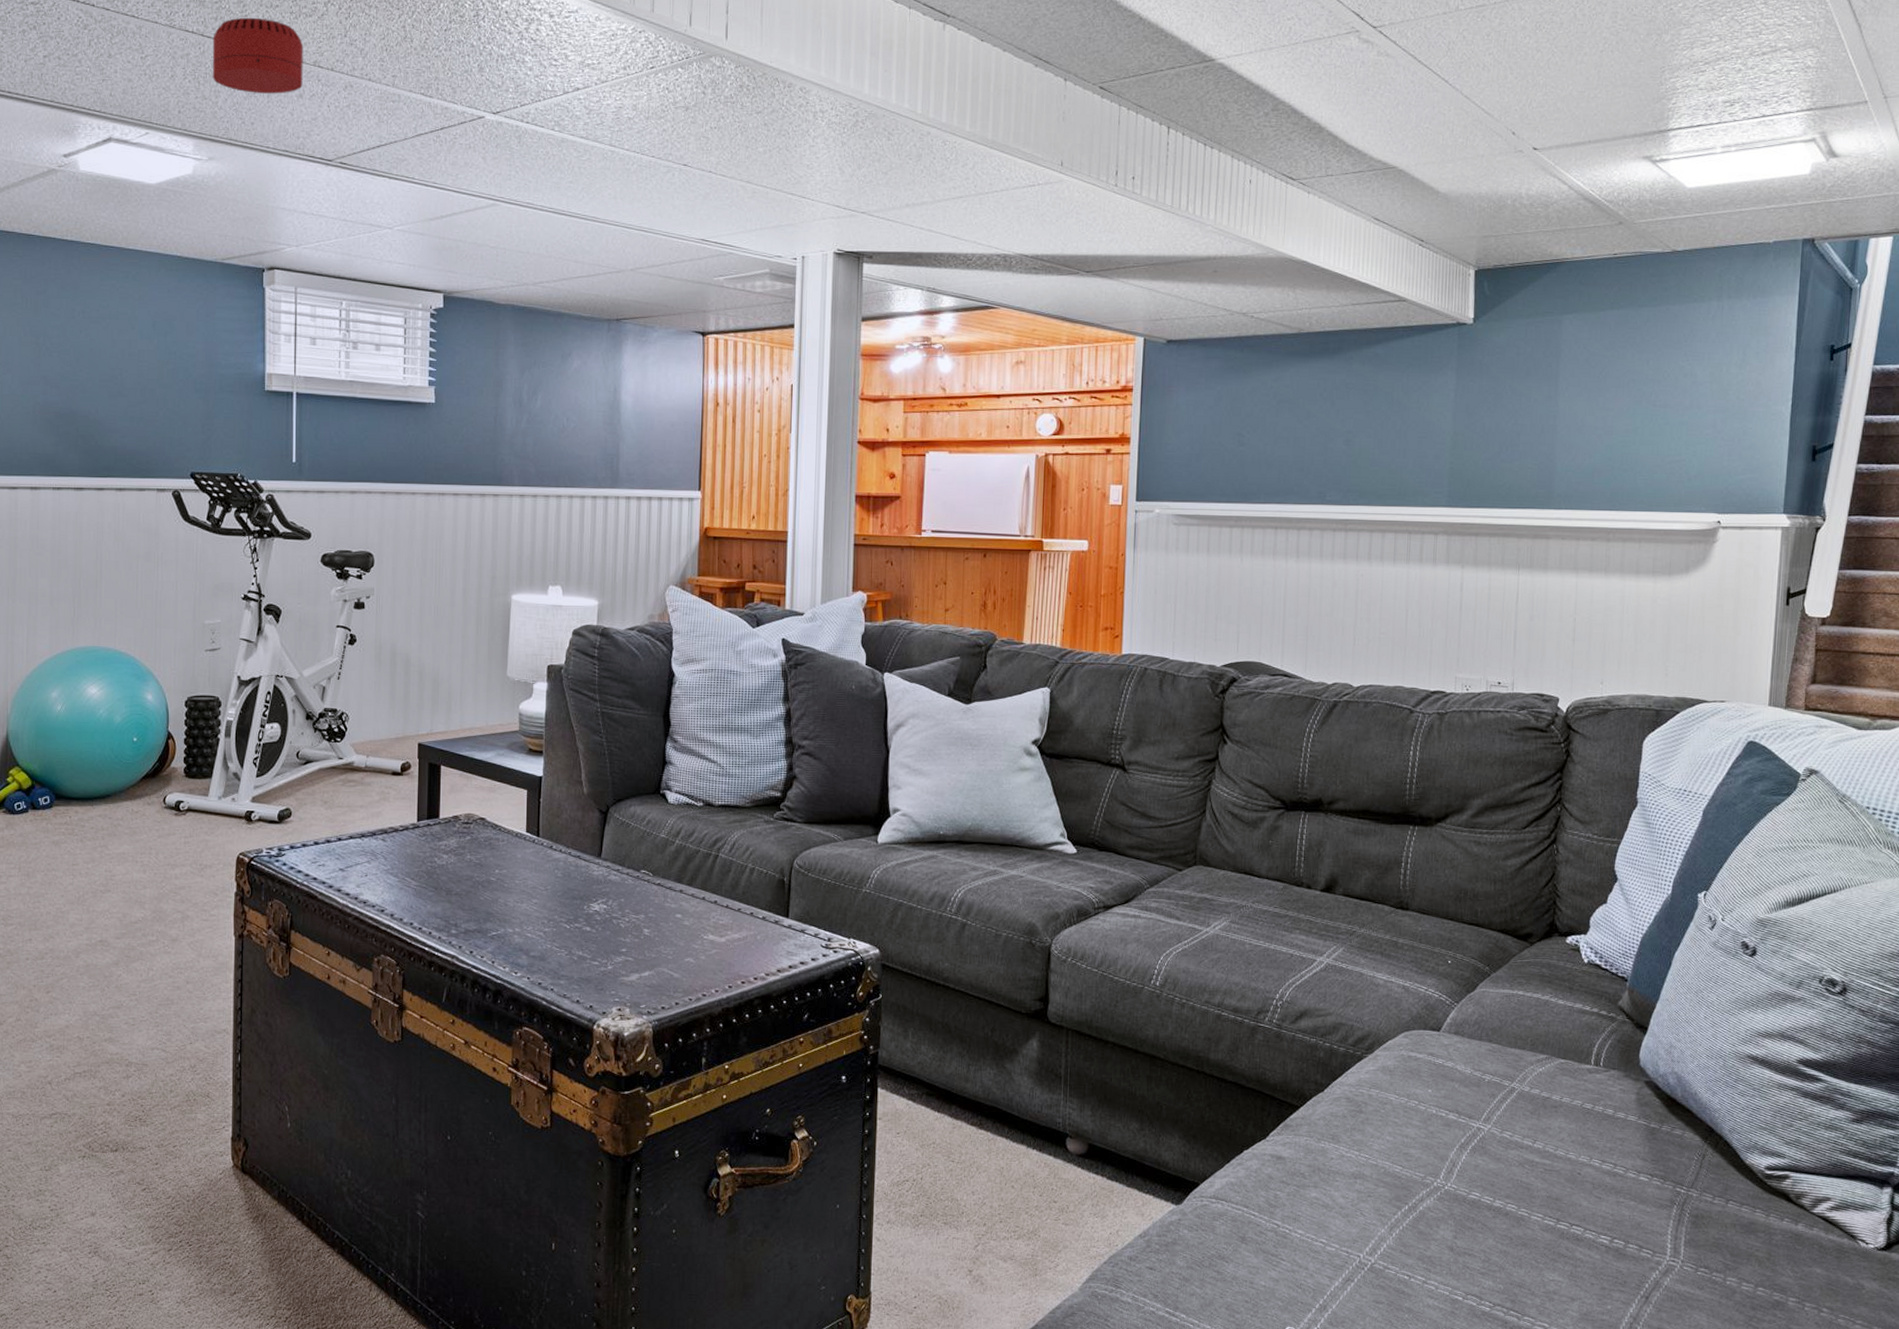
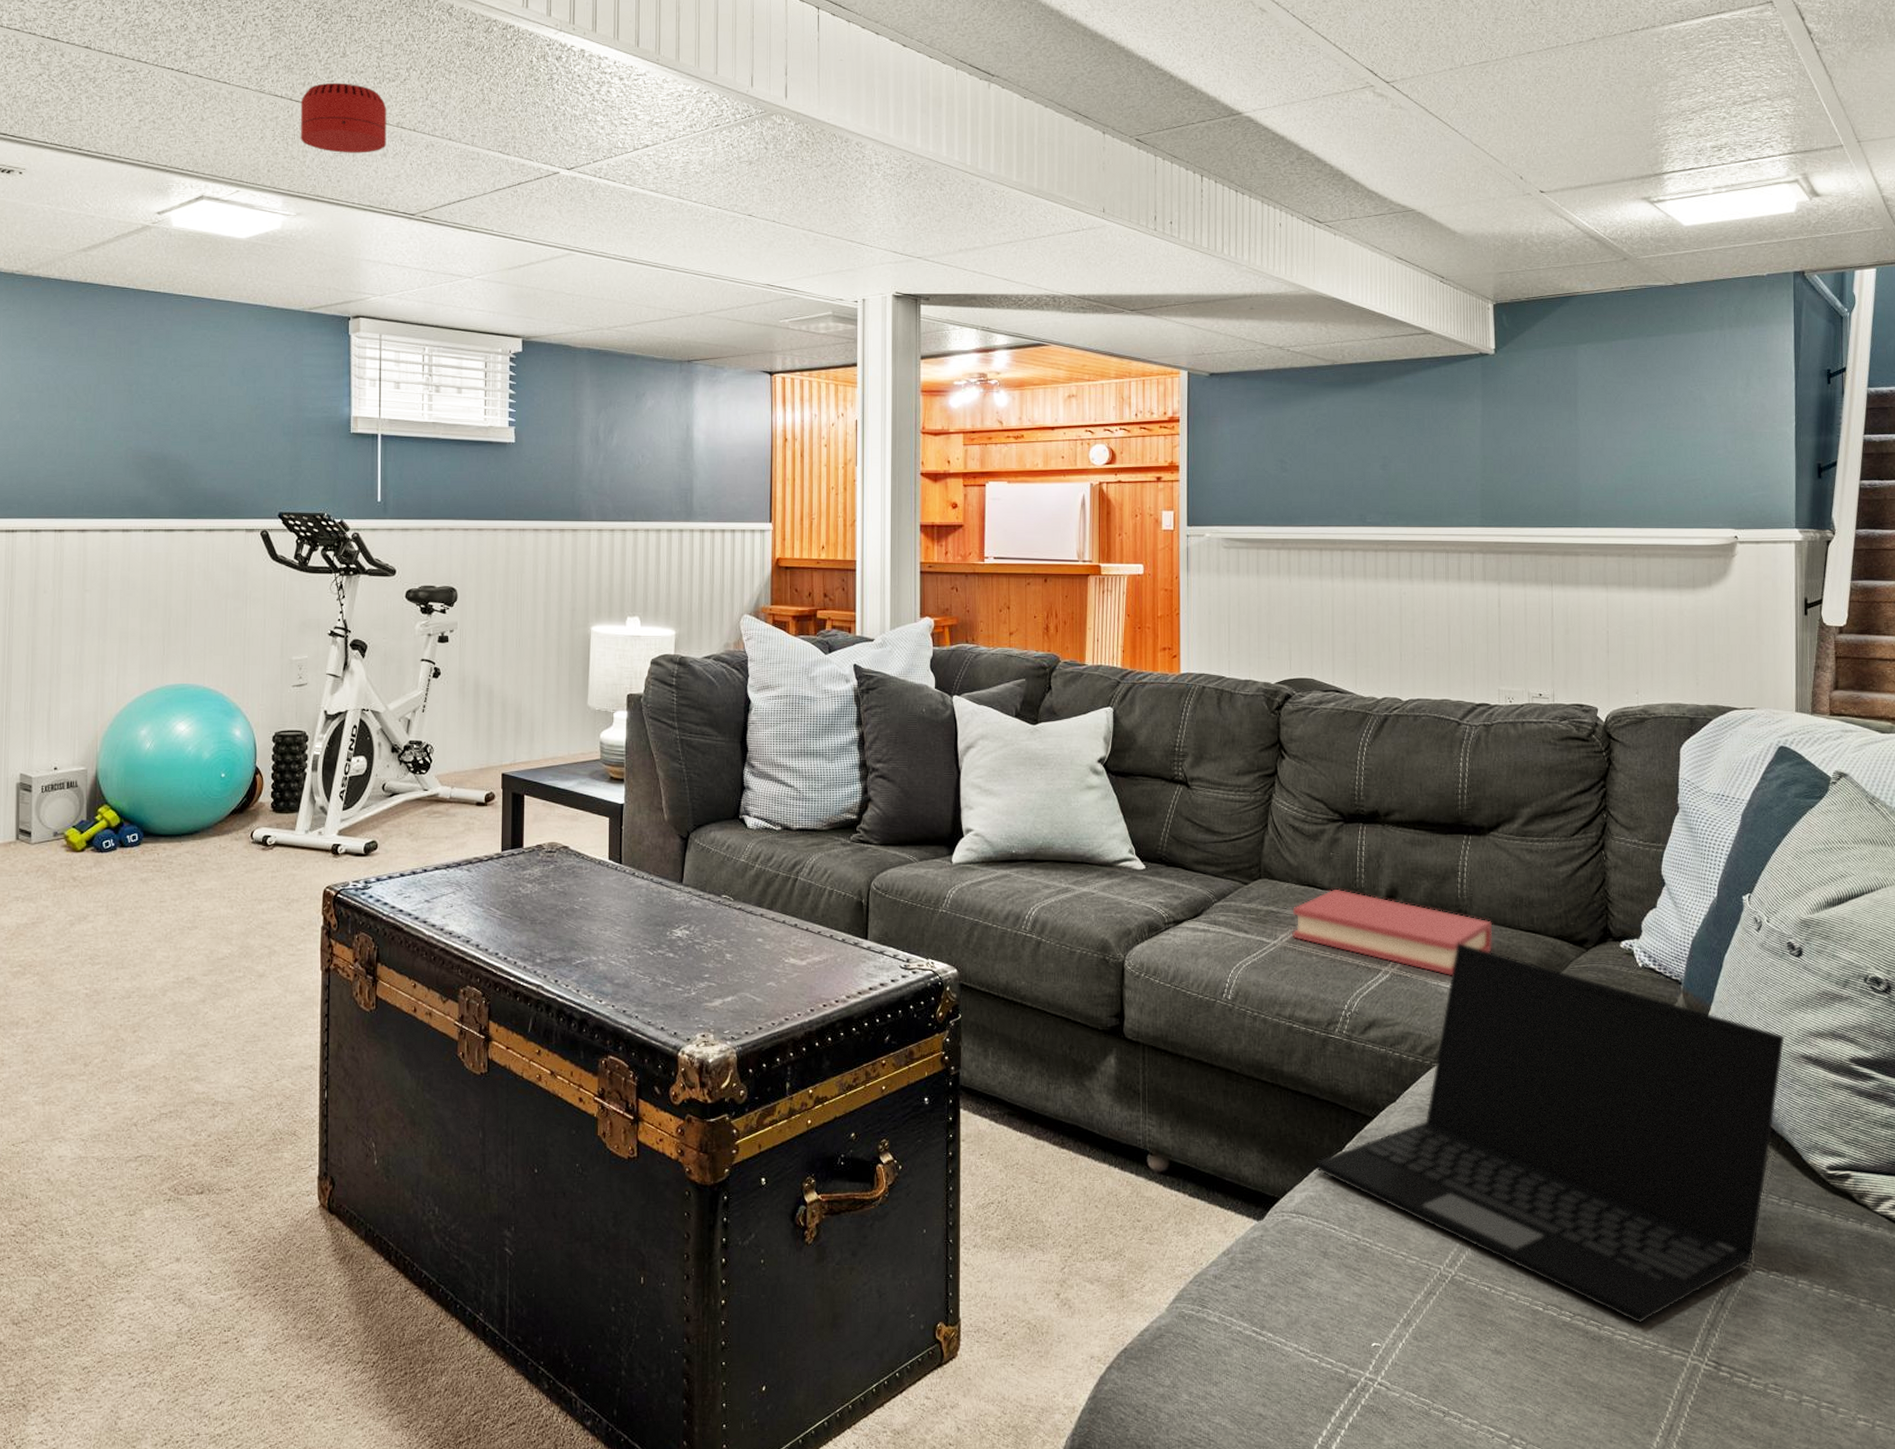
hardback book: none [1226,877,1435,968] -> present [1292,889,1493,976]
laptop: none [1237,935,1731,1316] -> present [1314,943,1785,1324]

